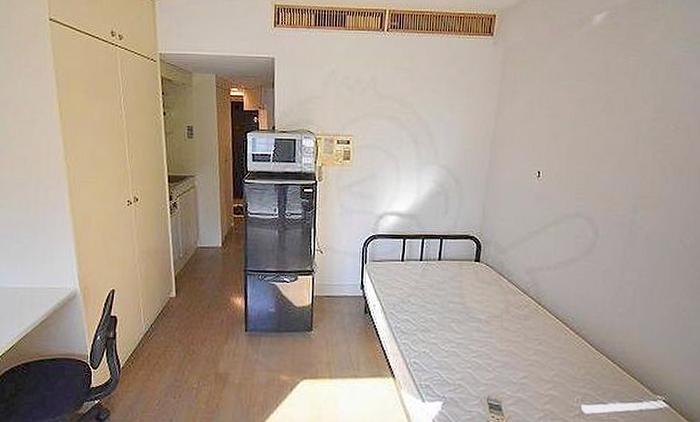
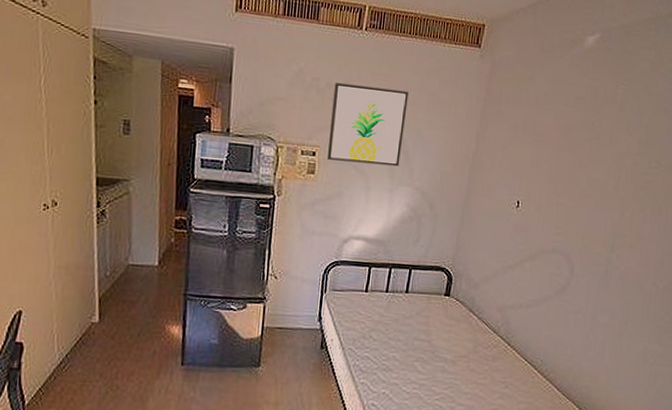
wall art: none [361,79,429,148] -> present [328,83,409,167]

